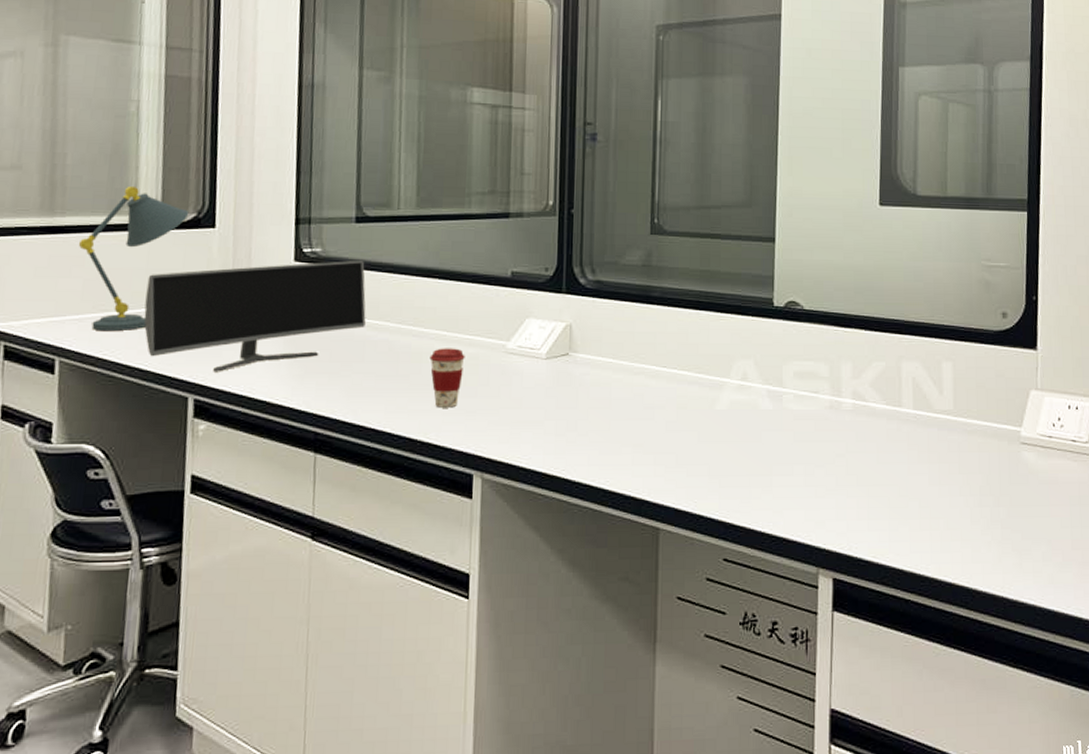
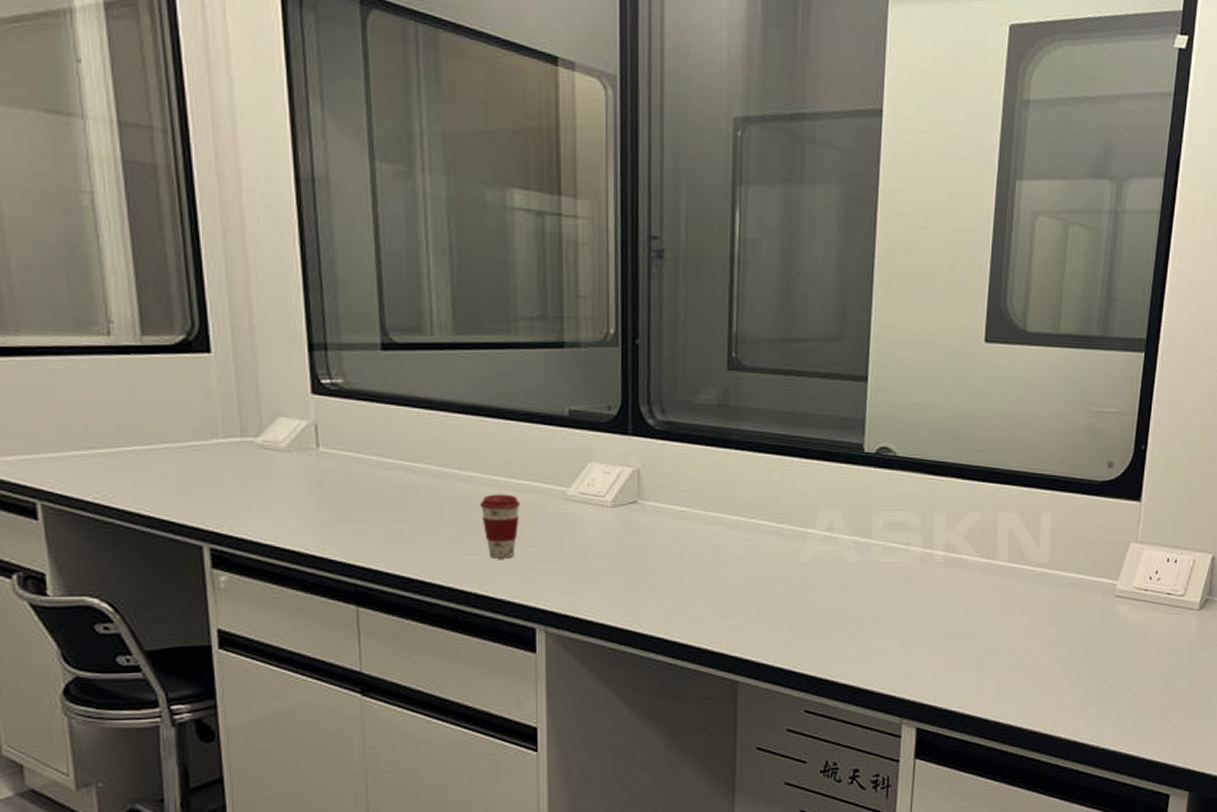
desk lamp: present [78,185,189,330] -> none [42,299,176,471]
monitor: present [143,259,366,372] -> none [135,393,403,519]

